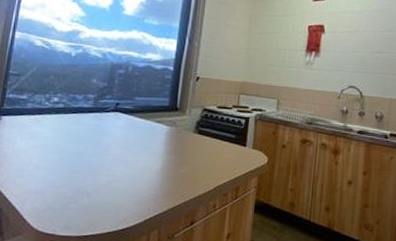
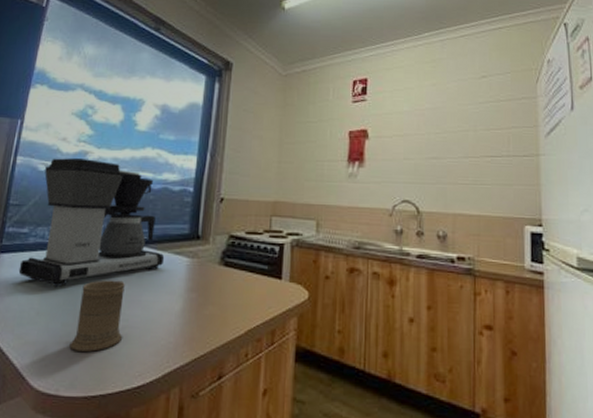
coffee maker: none [18,35,148,146] -> present [18,158,165,287]
mug: none [64,141,113,200] -> present [69,280,125,352]

